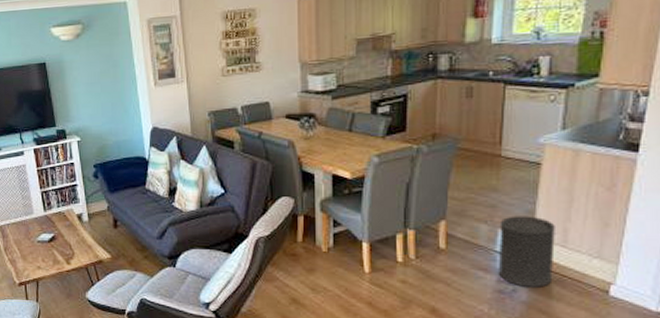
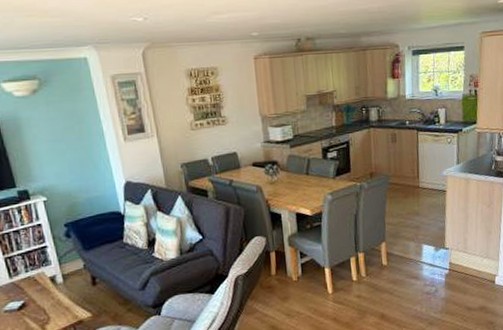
trash can: present [499,216,555,287] -> none [422,231,460,287]

